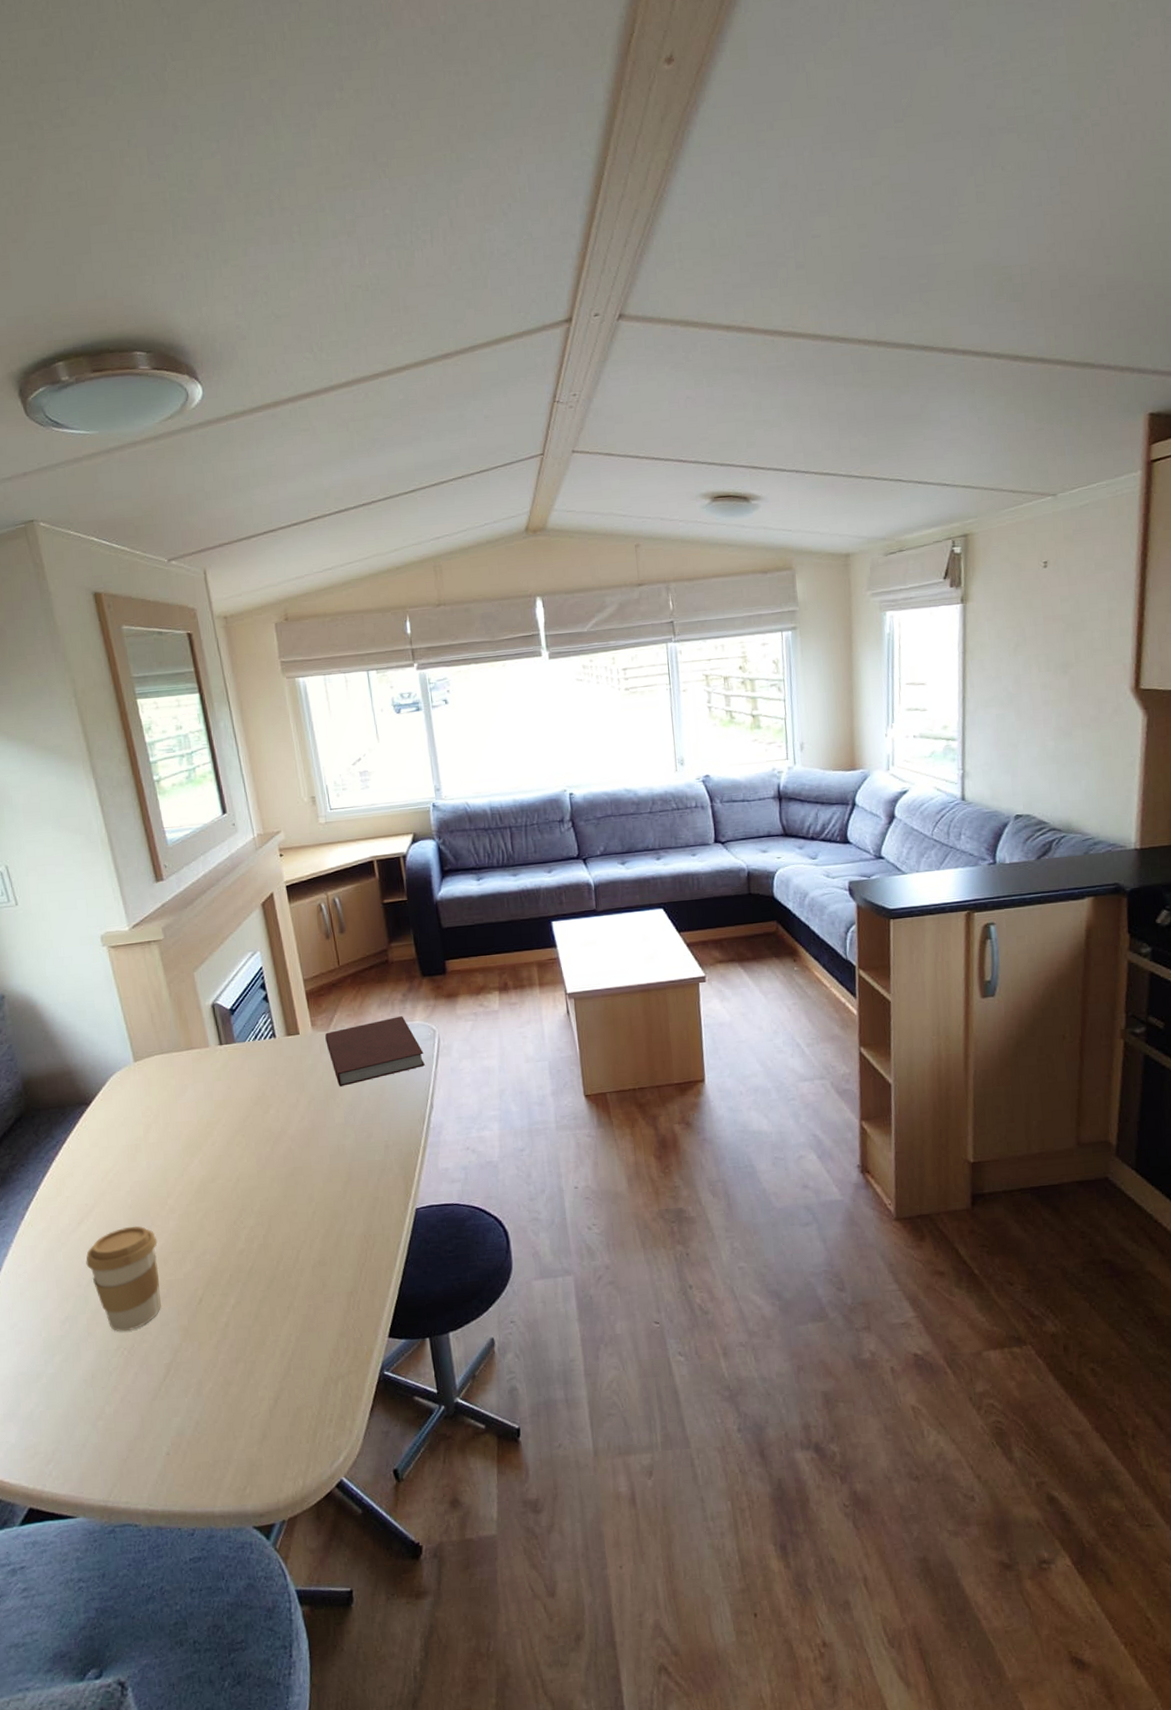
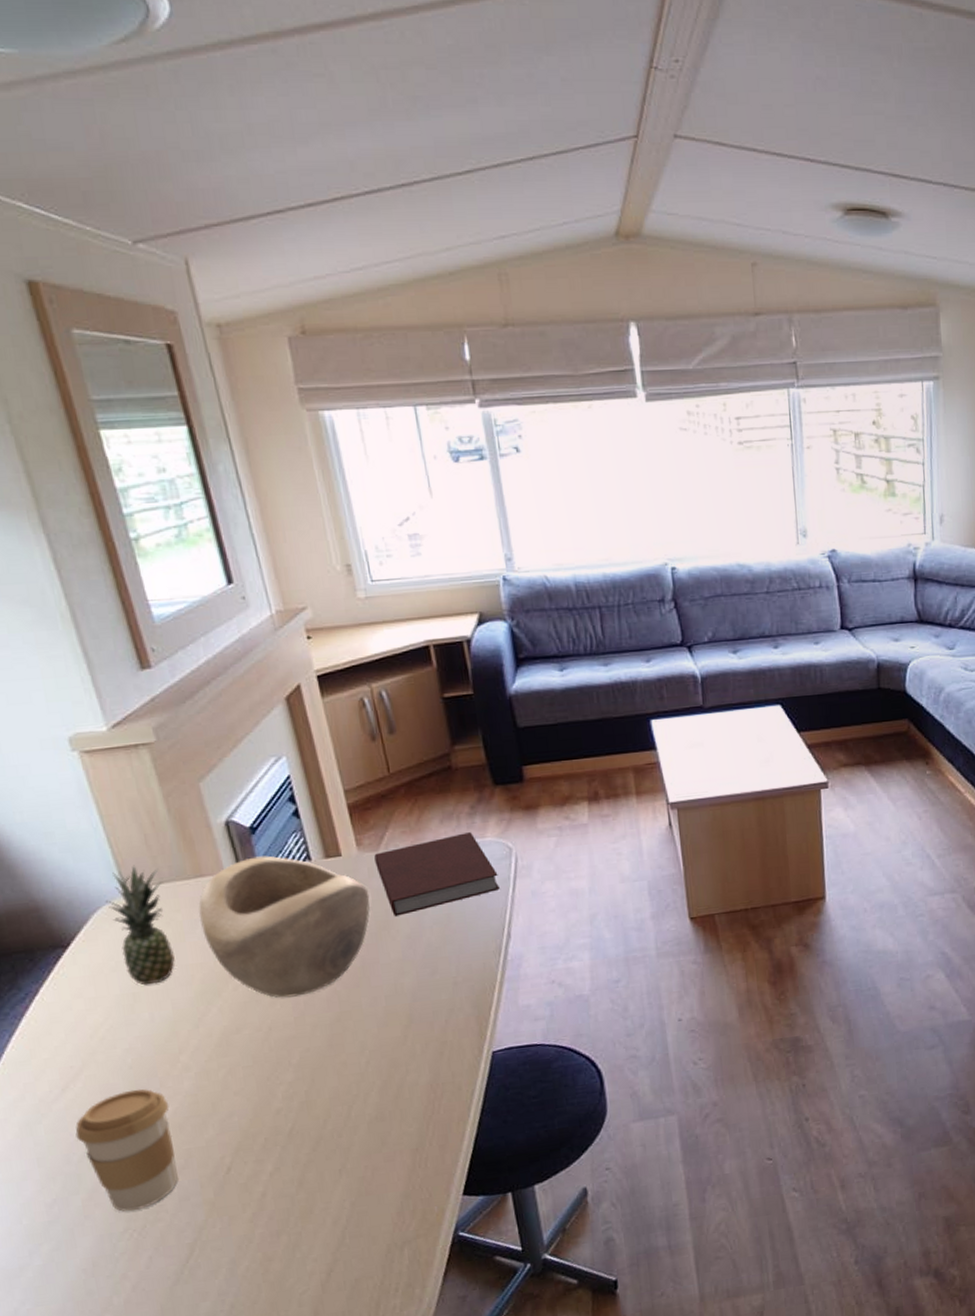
fruit: none [120,1038,169,1138] -> present [106,865,176,986]
decorative bowl: none [188,1033,321,1154] -> present [198,855,370,998]

